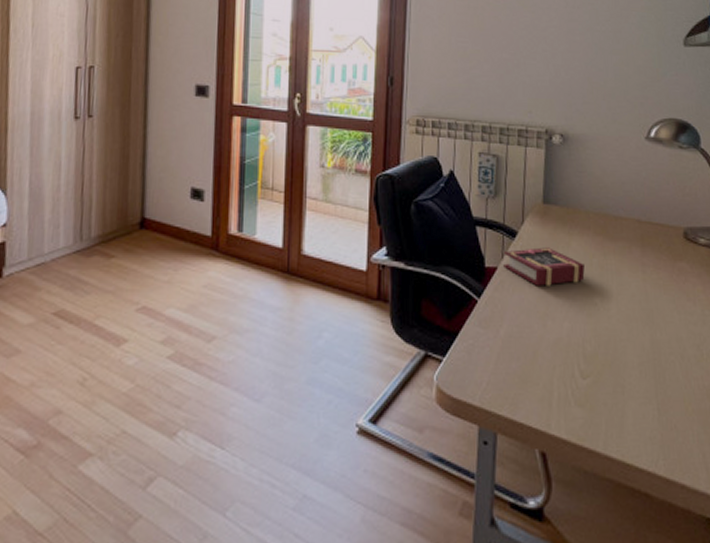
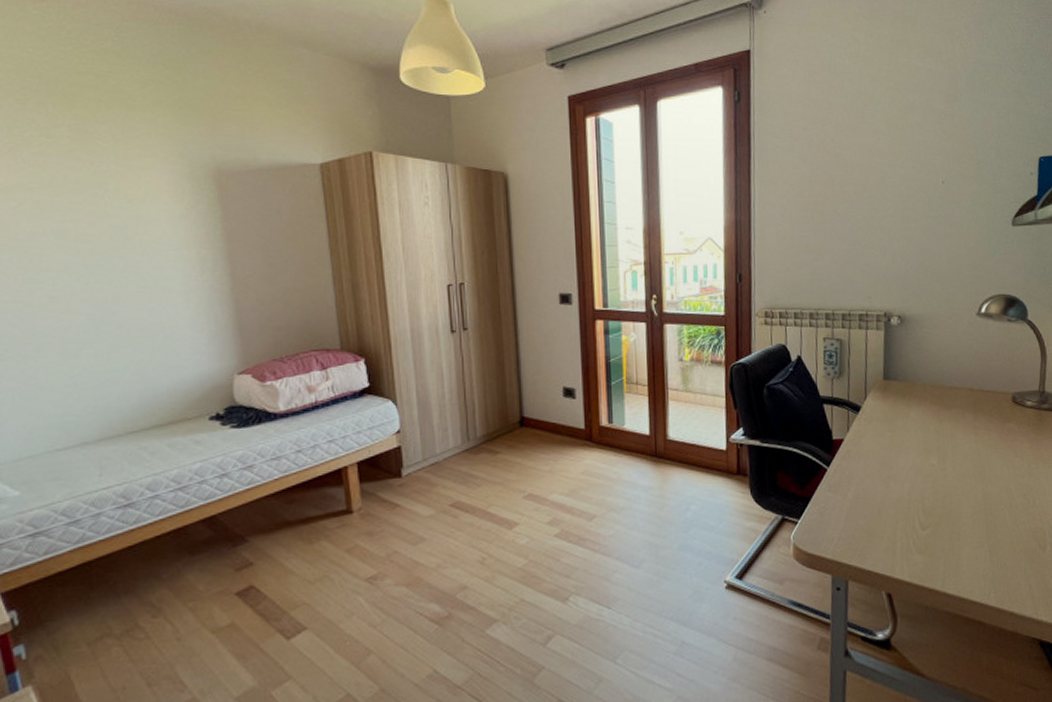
book: present [503,247,585,286] -> none [849,418,923,453]

